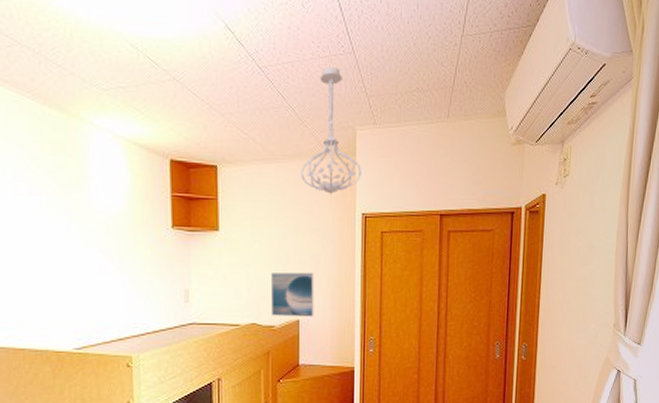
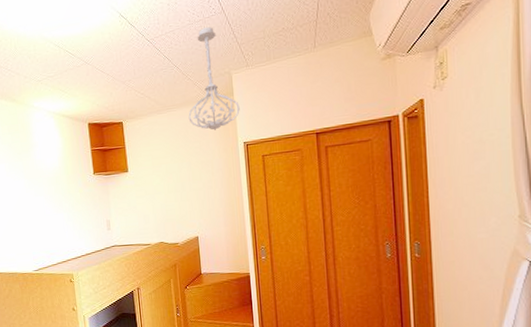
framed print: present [271,272,314,317] -> none [172,196,210,235]

